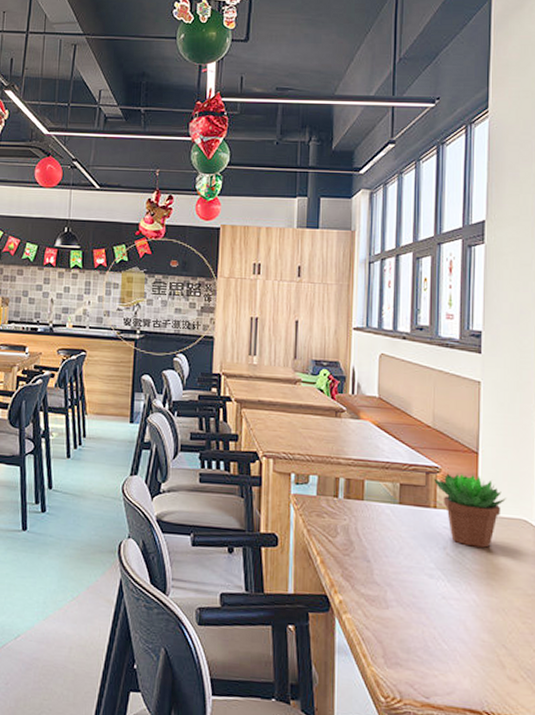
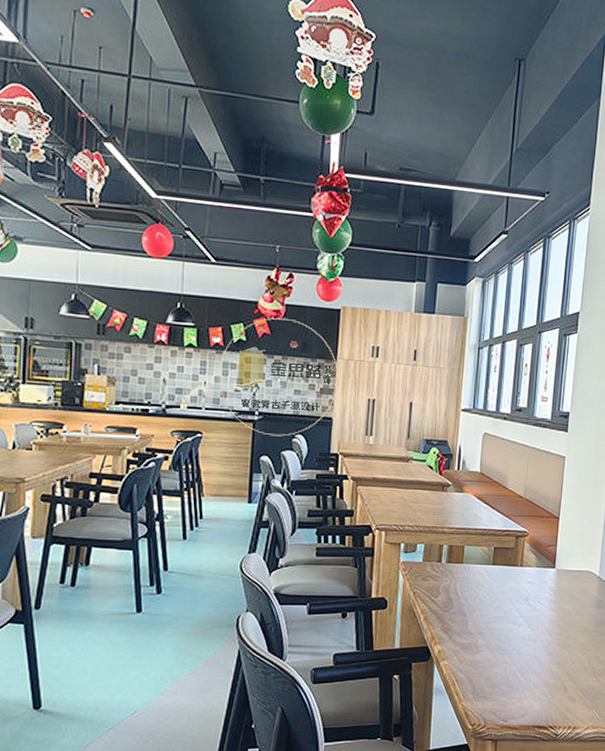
succulent plant: present [433,473,506,548] -> none [521,535,578,596]

